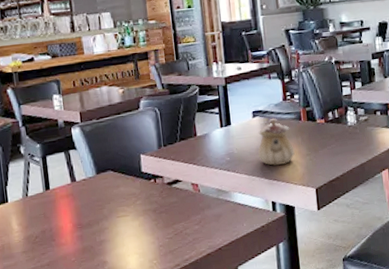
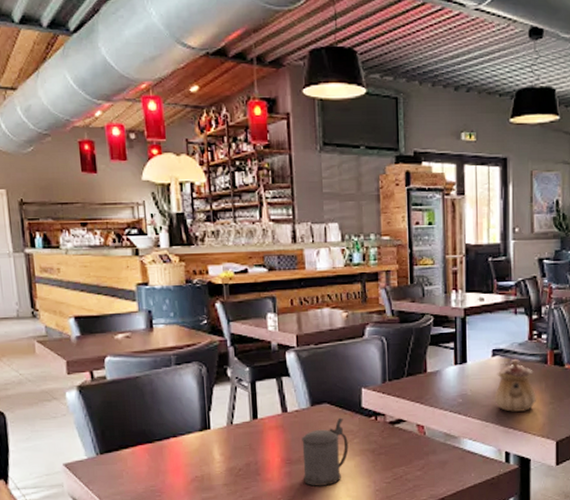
beer stein: none [90,182,133,247] -> present [302,417,349,486]

